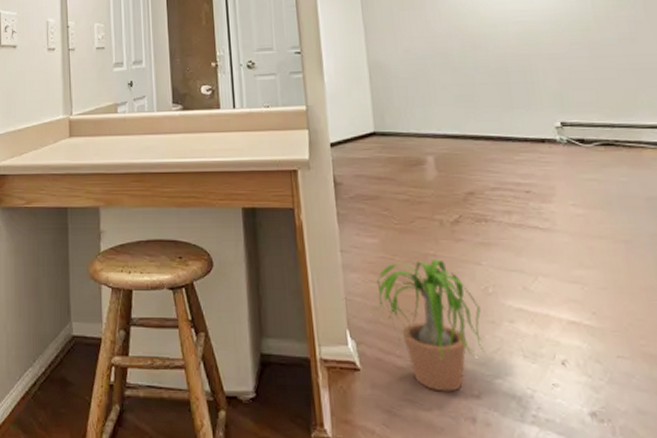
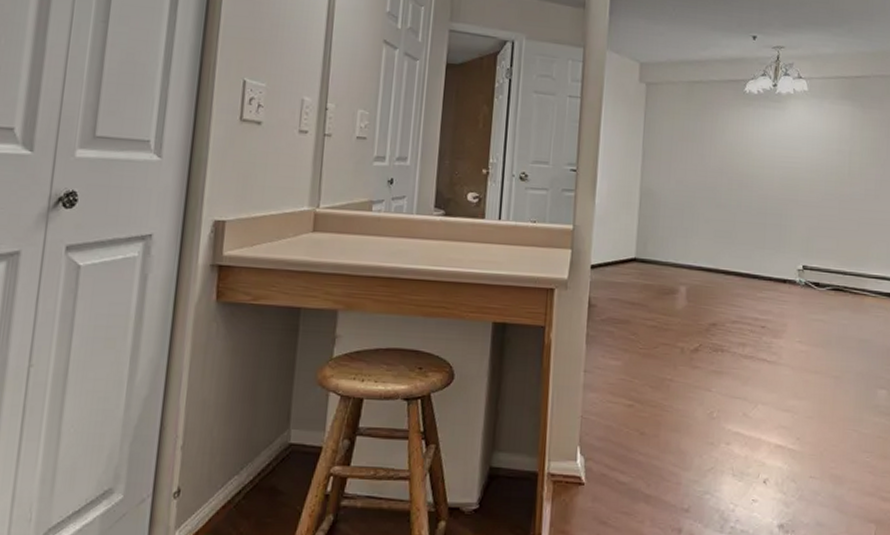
potted plant: present [362,258,485,392] -> none [595,383,703,506]

